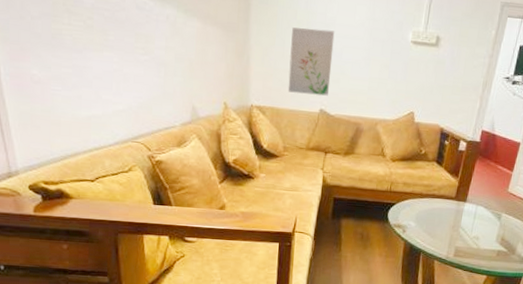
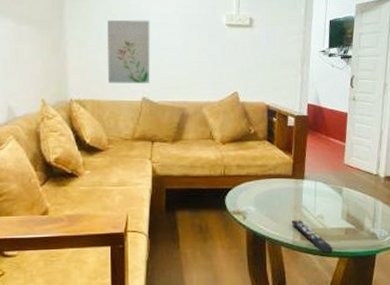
remote control: none [447,237,483,270] -> present [291,219,333,253]

